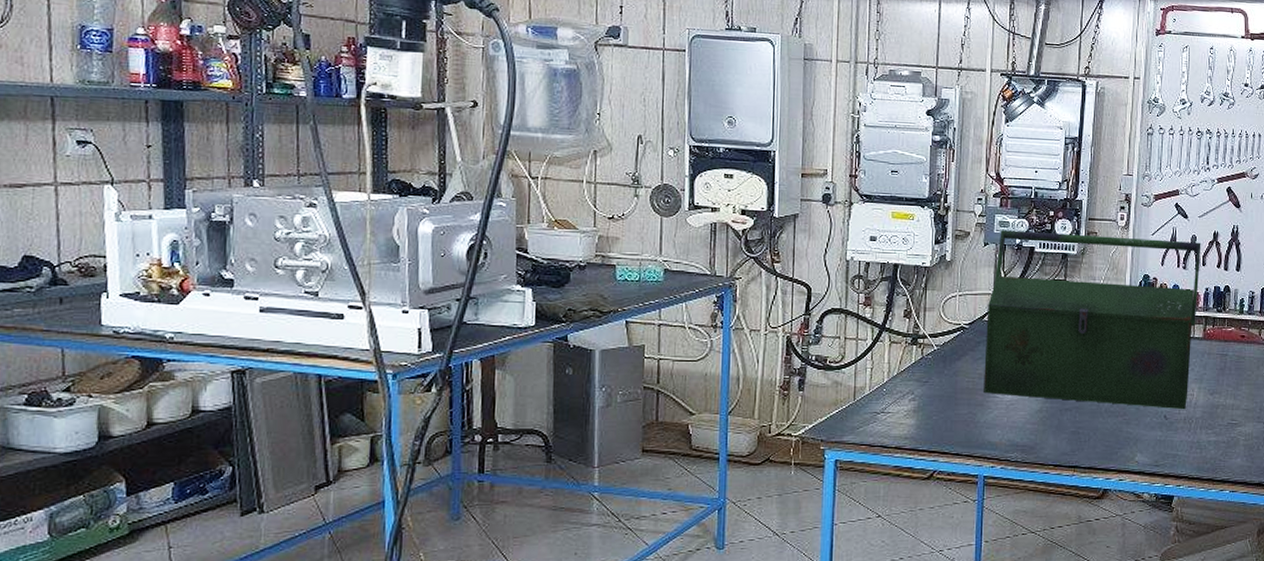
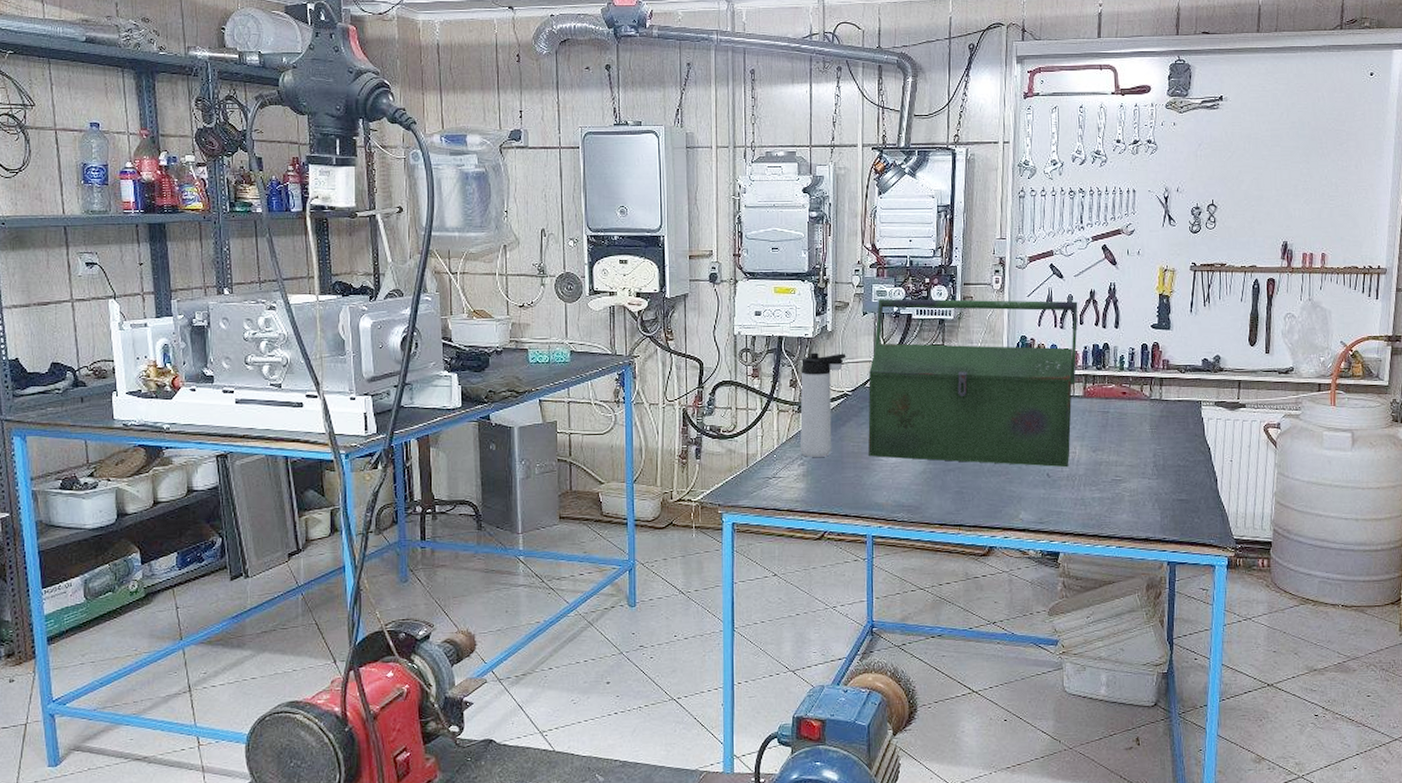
thermos bottle: none [912,282,965,392] -> present [800,352,846,457]

